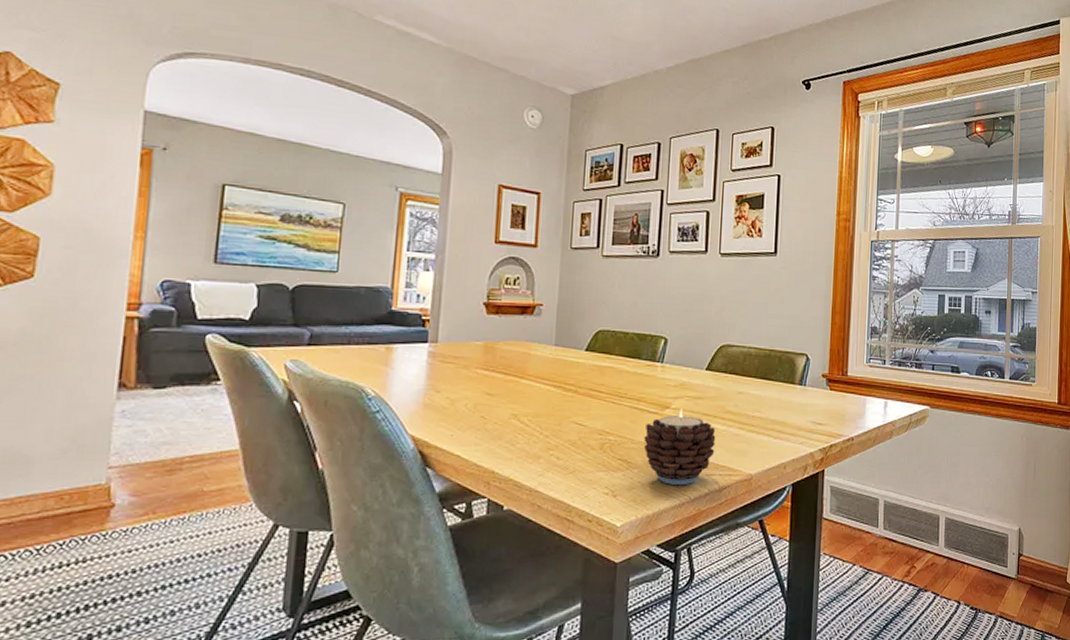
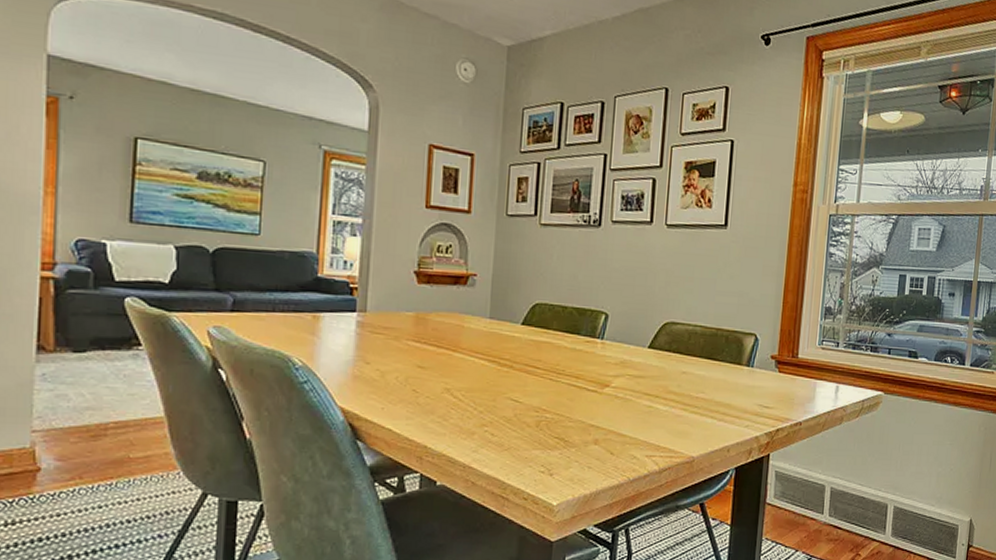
candle: present [644,409,716,486] -> none [582,387,657,466]

